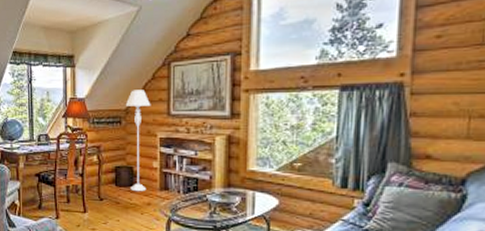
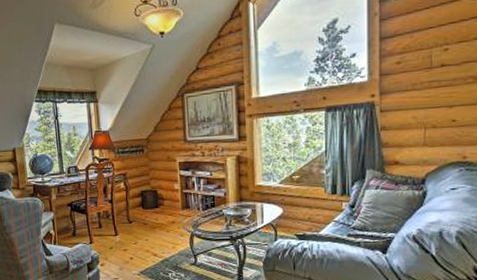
floor lamp: present [125,90,151,192] -> none [146,120,170,213]

